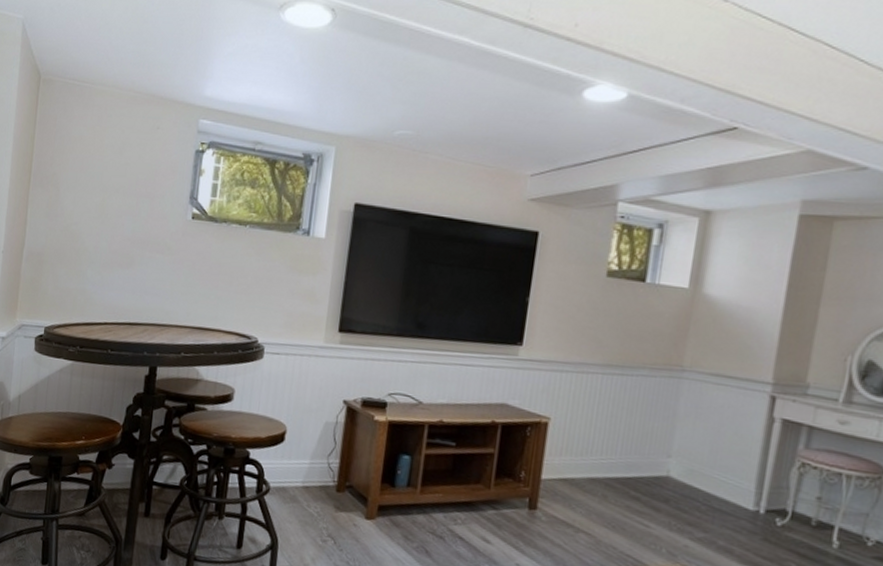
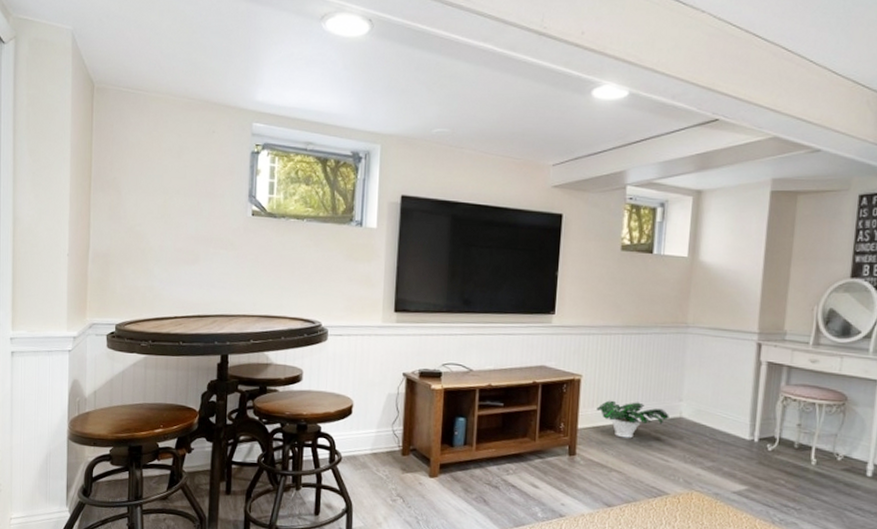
potted plant: none [565,449,654,496] -> present [596,400,669,439]

